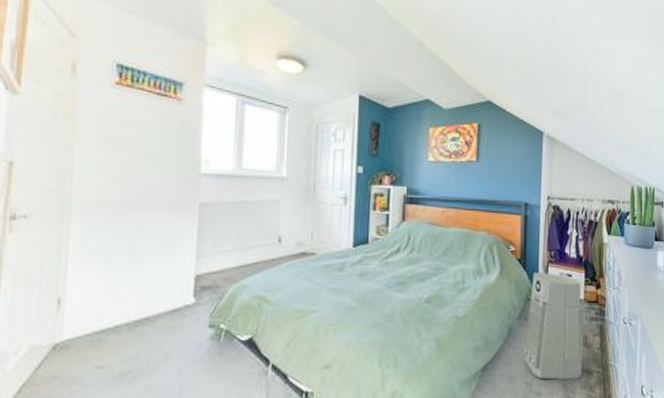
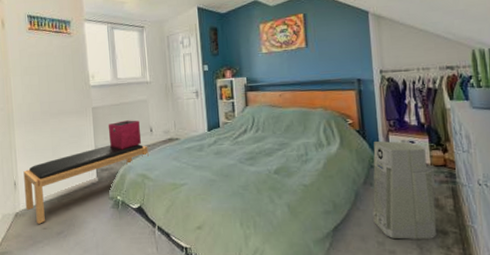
bench: none [73,255,273,361] -> present [23,144,149,224]
storage bin: none [219,224,265,263] -> present [108,120,142,150]

